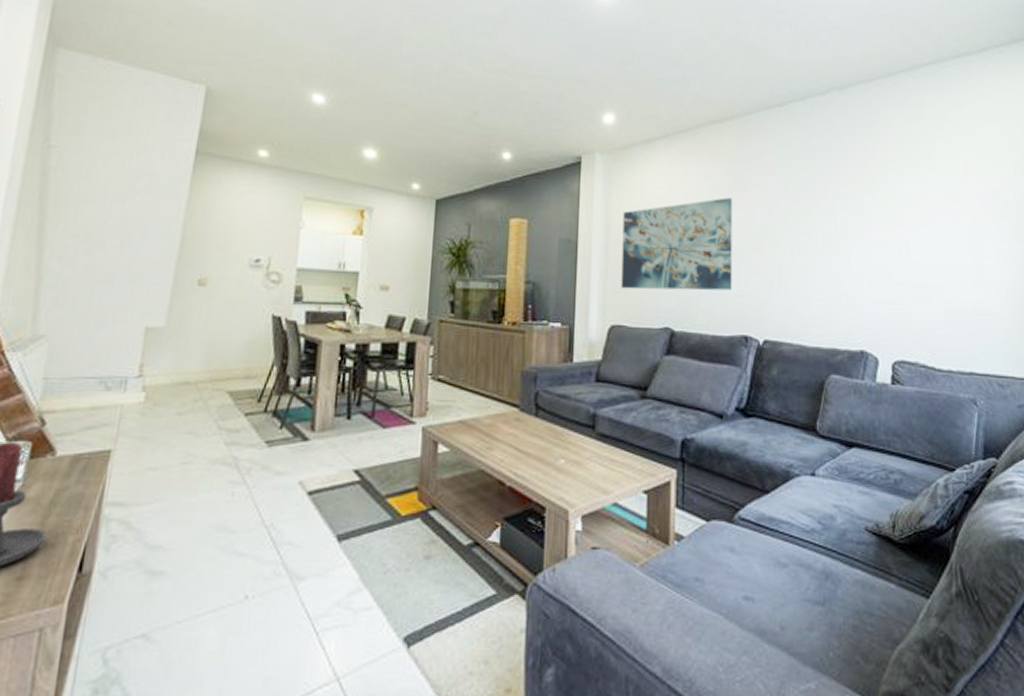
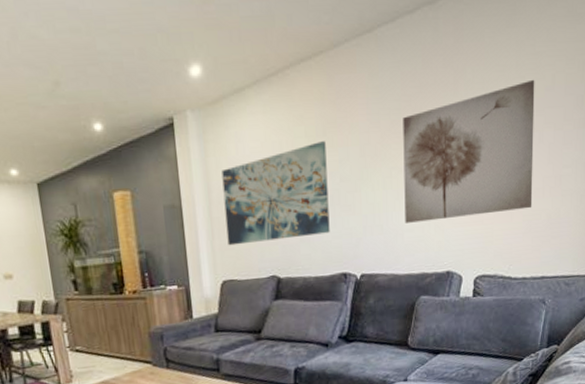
wall art: none [812,167,954,295] -> present [403,79,535,223]

